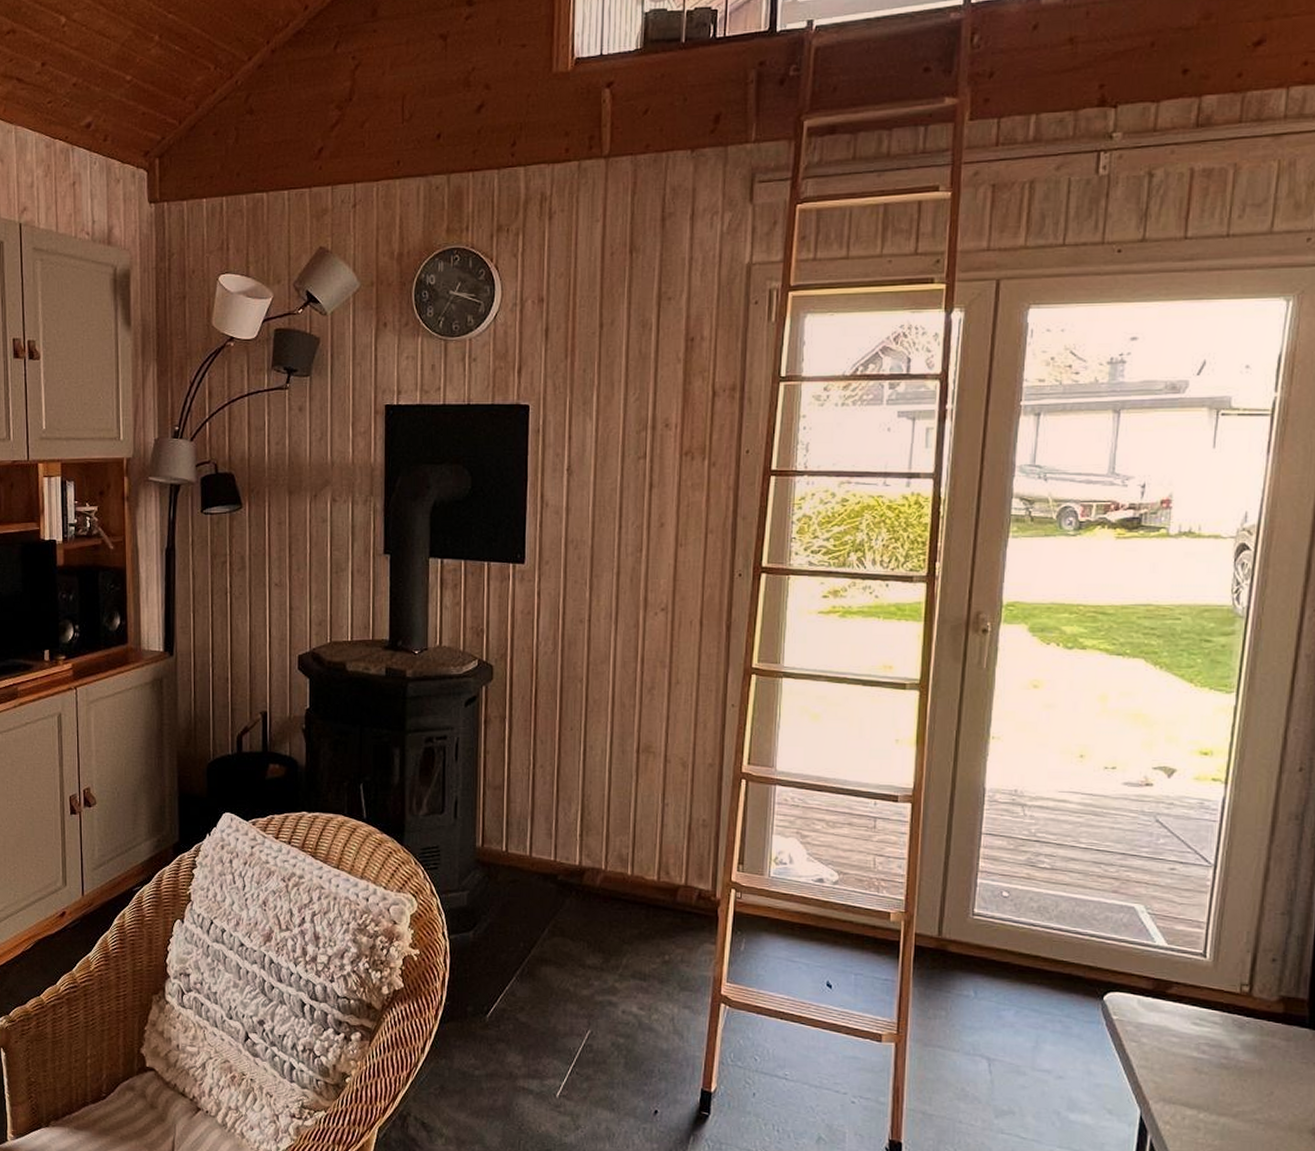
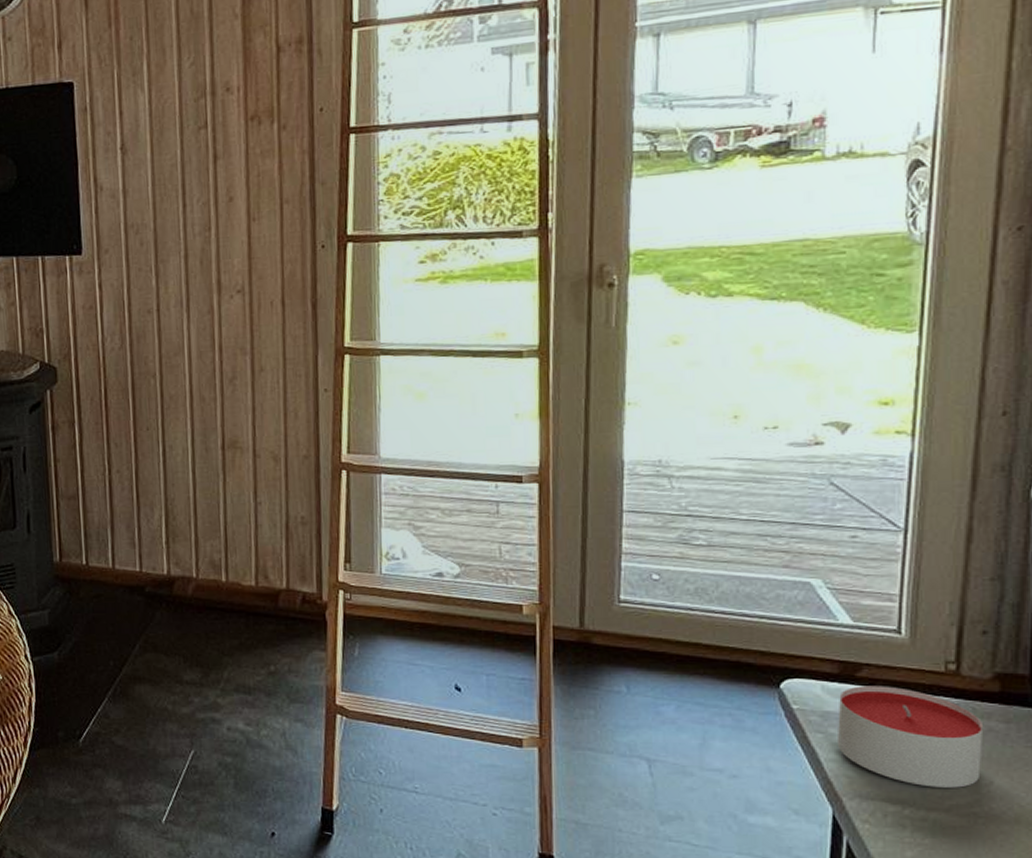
candle: none [1147,1001,1269,1097] -> present [836,686,984,788]

